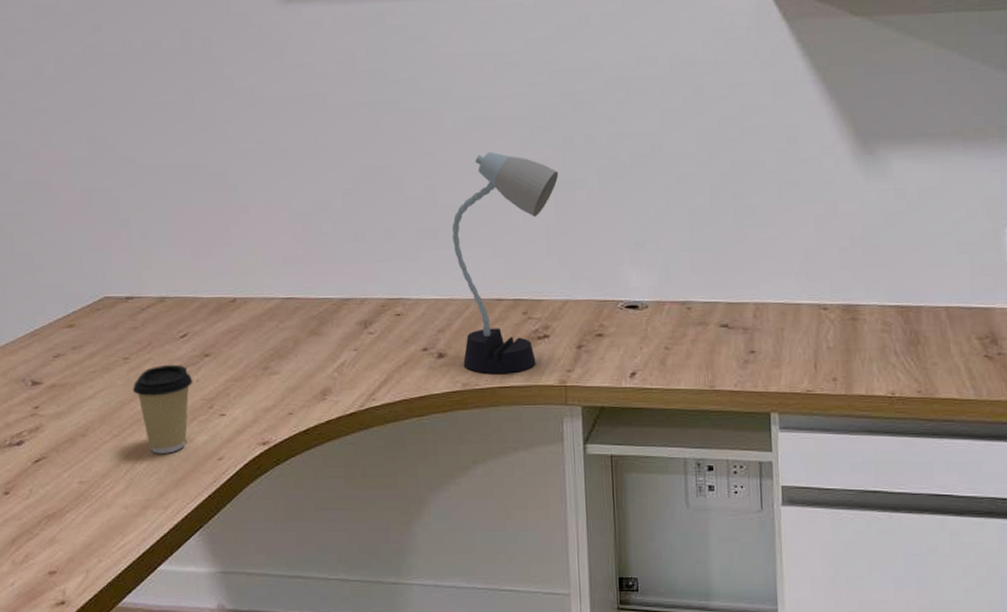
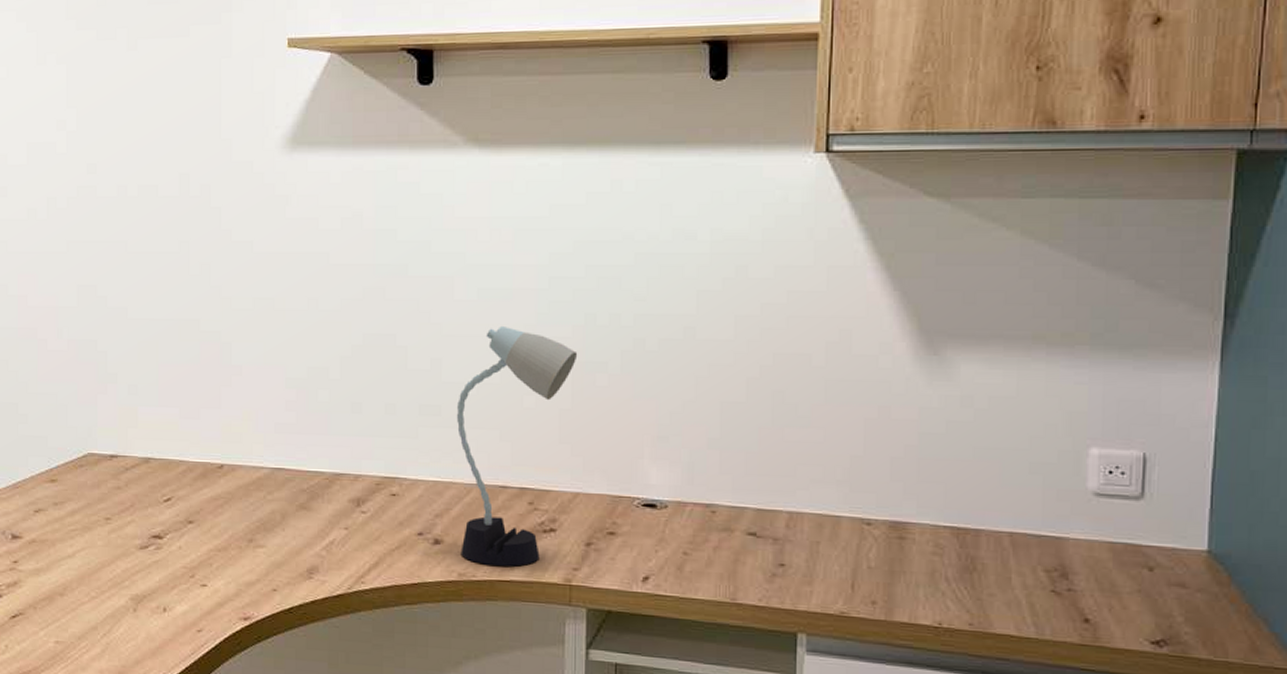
coffee cup: present [132,364,193,454] -> none [113,528,175,621]

